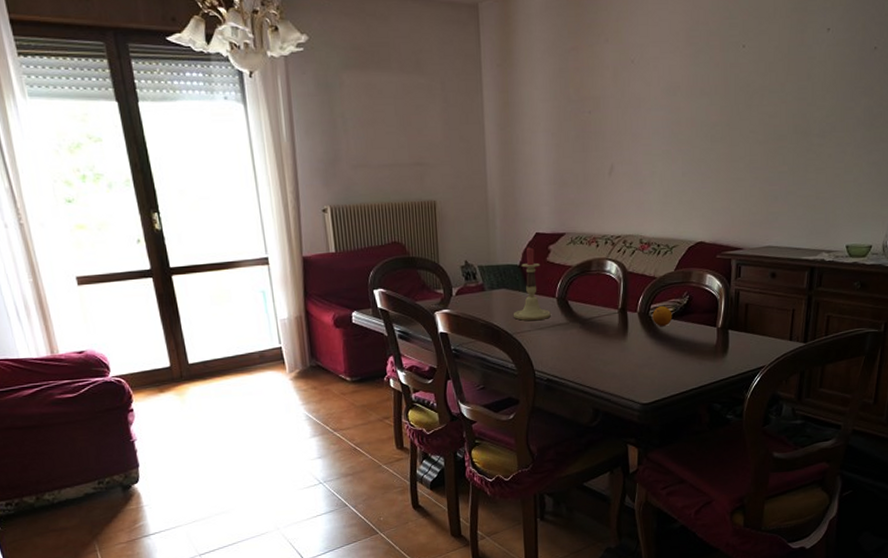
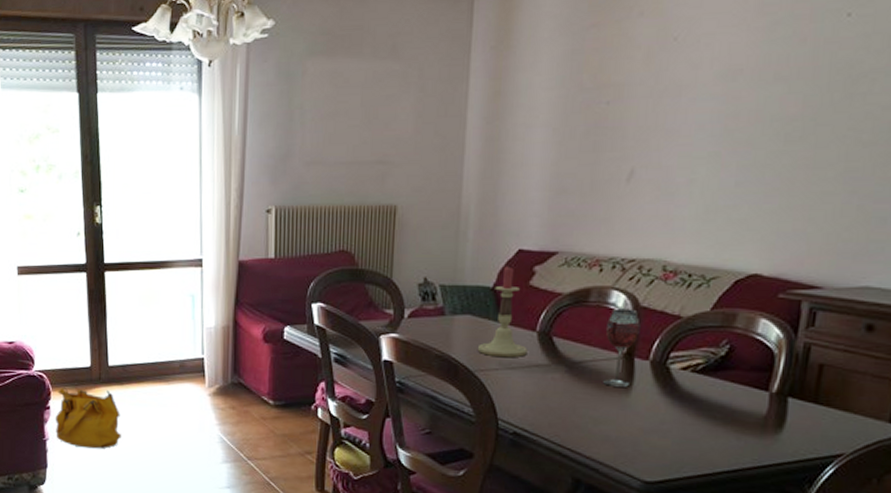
handbag: none [139,387,211,443] -> present [55,388,121,449]
wineglass: none [606,274,629,335] -> present [603,308,640,387]
fruit: present [652,306,673,327] -> none [671,356,702,383]

